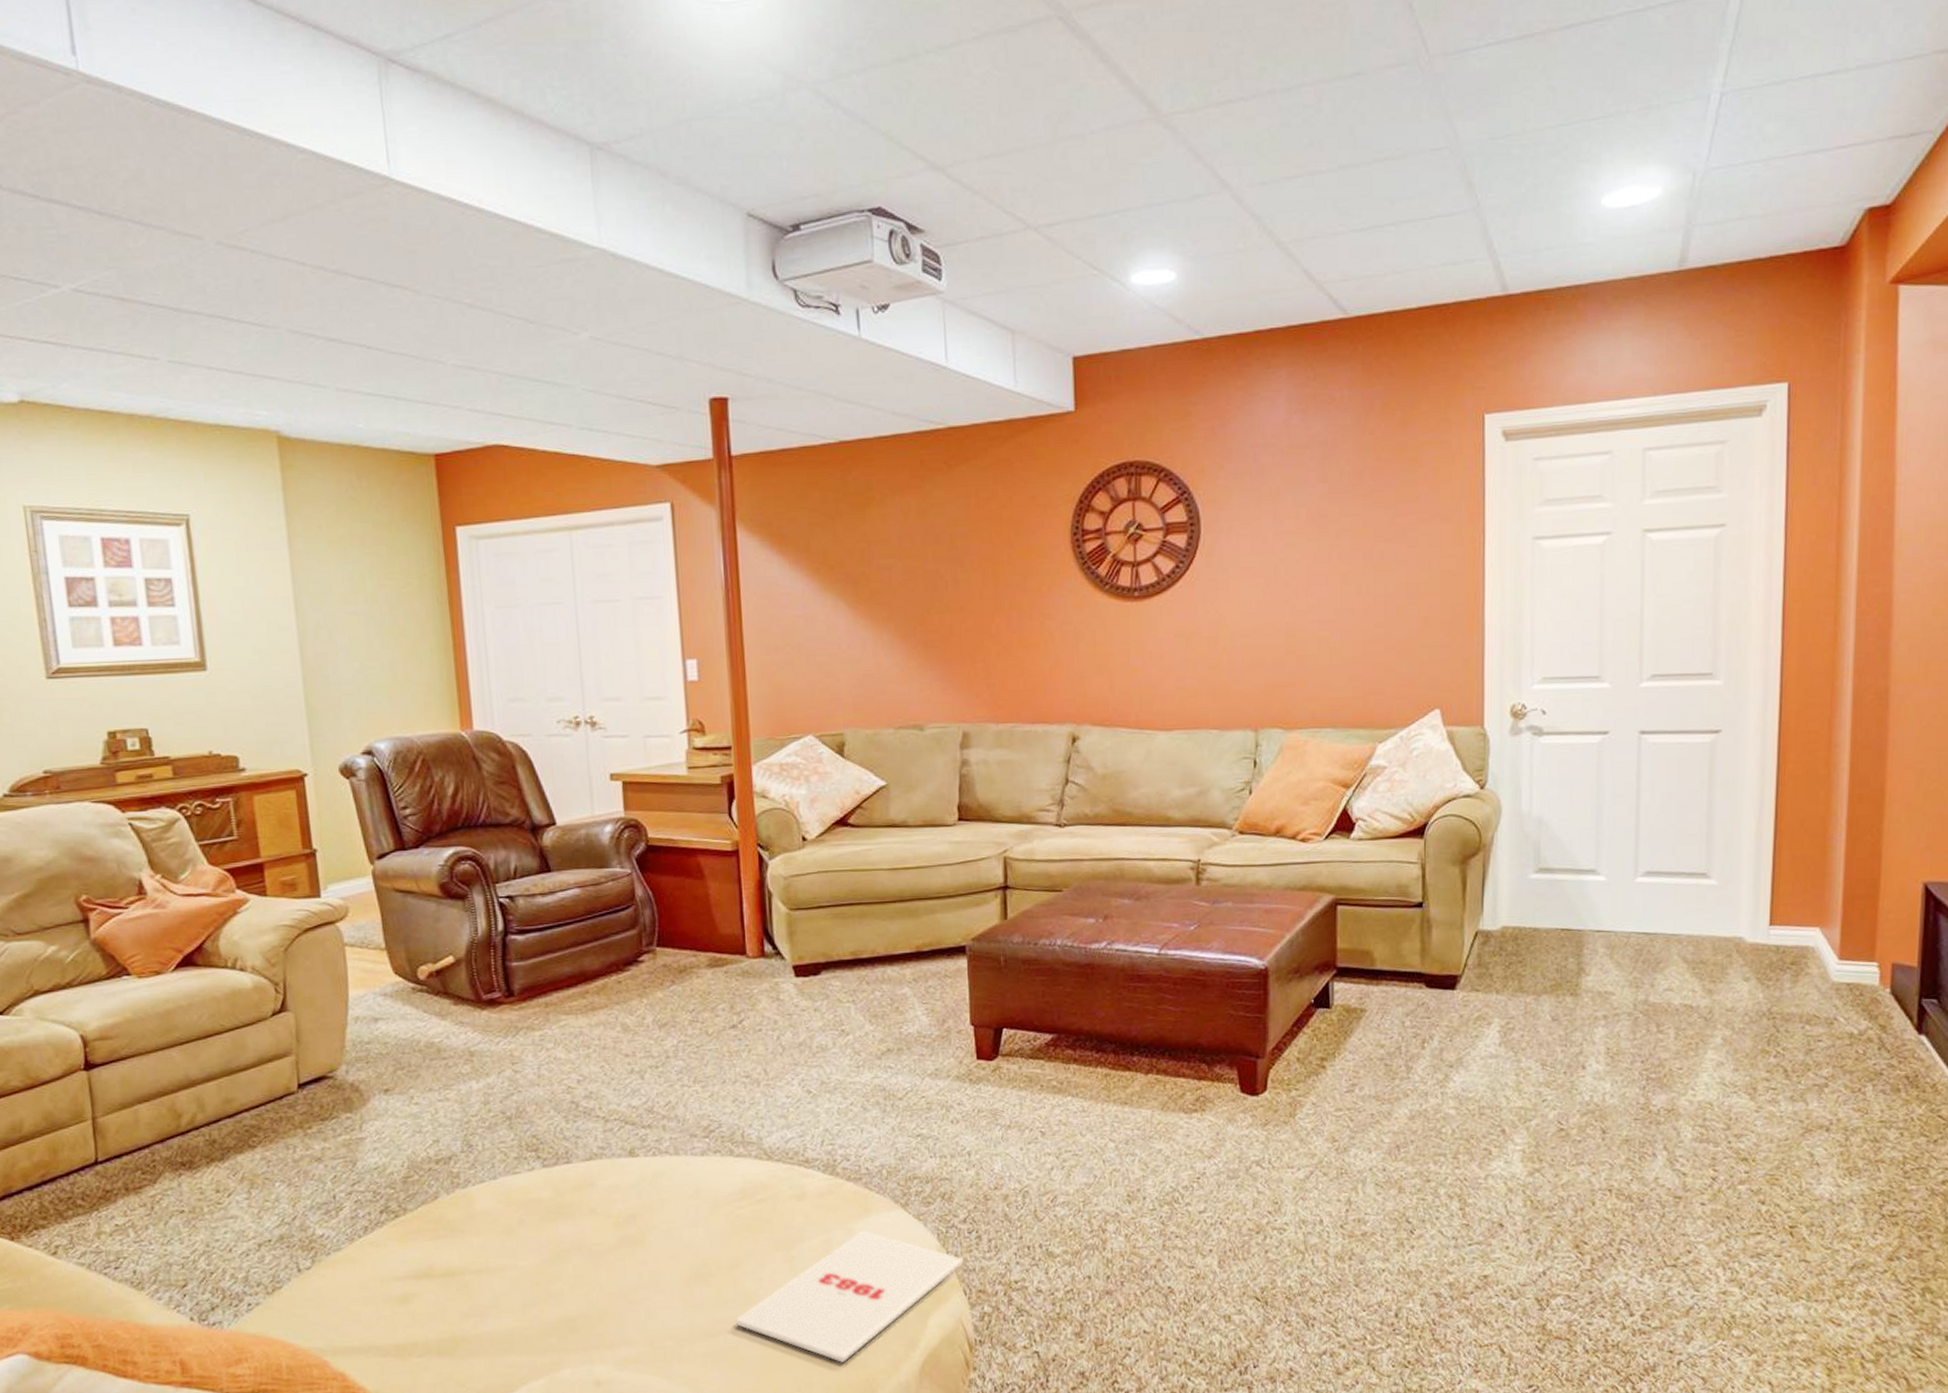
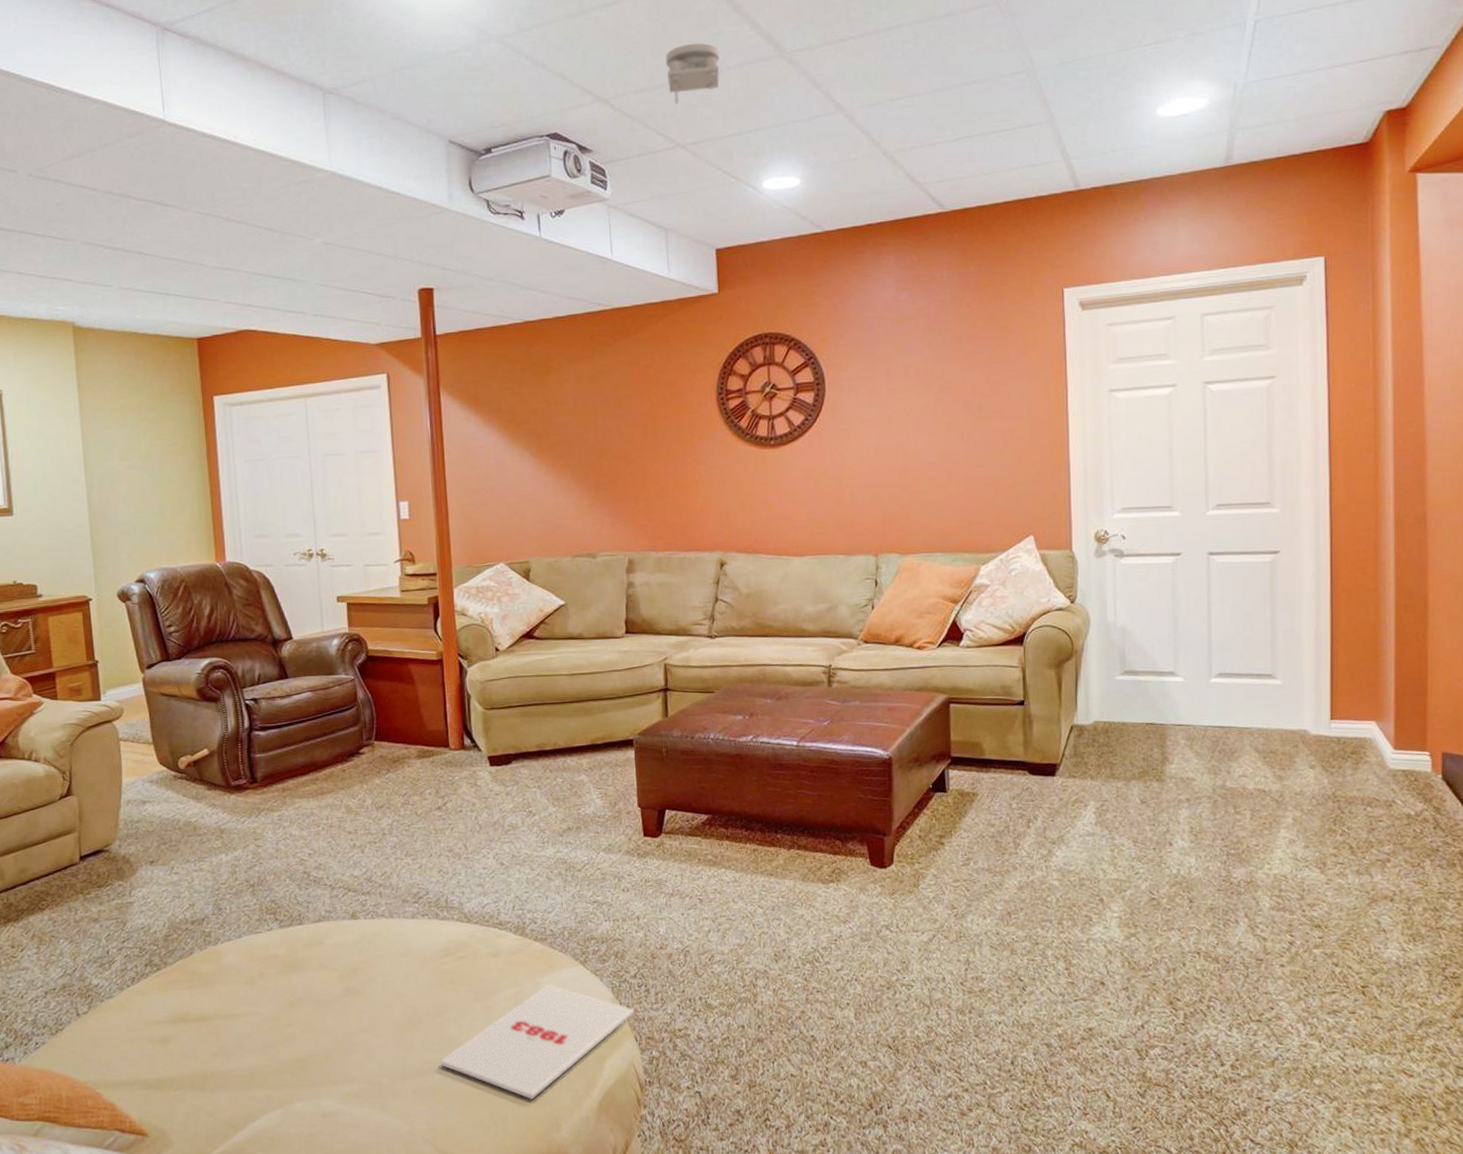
smoke detector: none [1015,99,1081,175] -> present [665,43,720,104]

